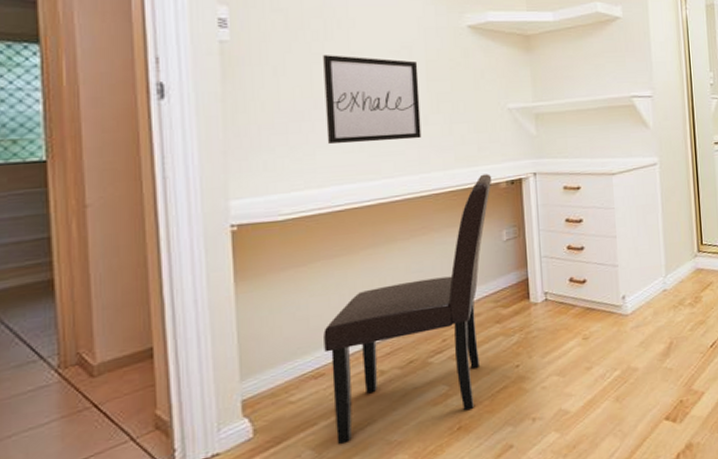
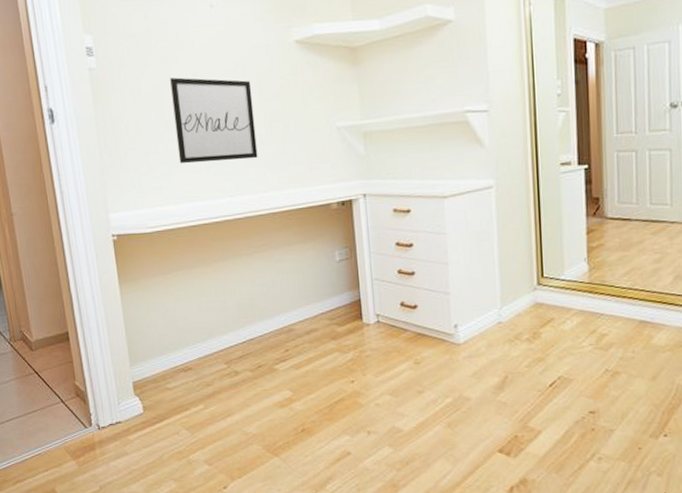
chair: present [323,174,492,444] -> none [188,194,324,428]

